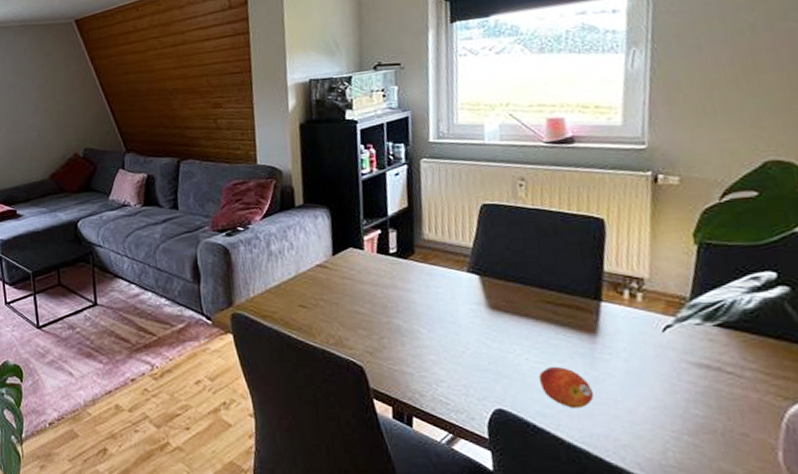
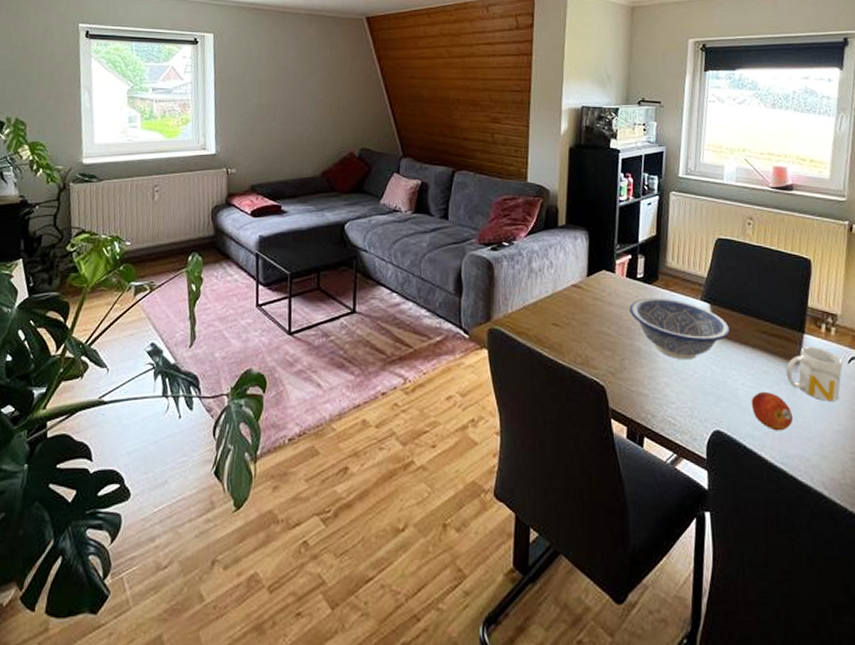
decorative bowl: none [383,272,506,335] -> present [629,297,730,359]
mug: none [580,316,656,375] -> present [786,347,843,401]

